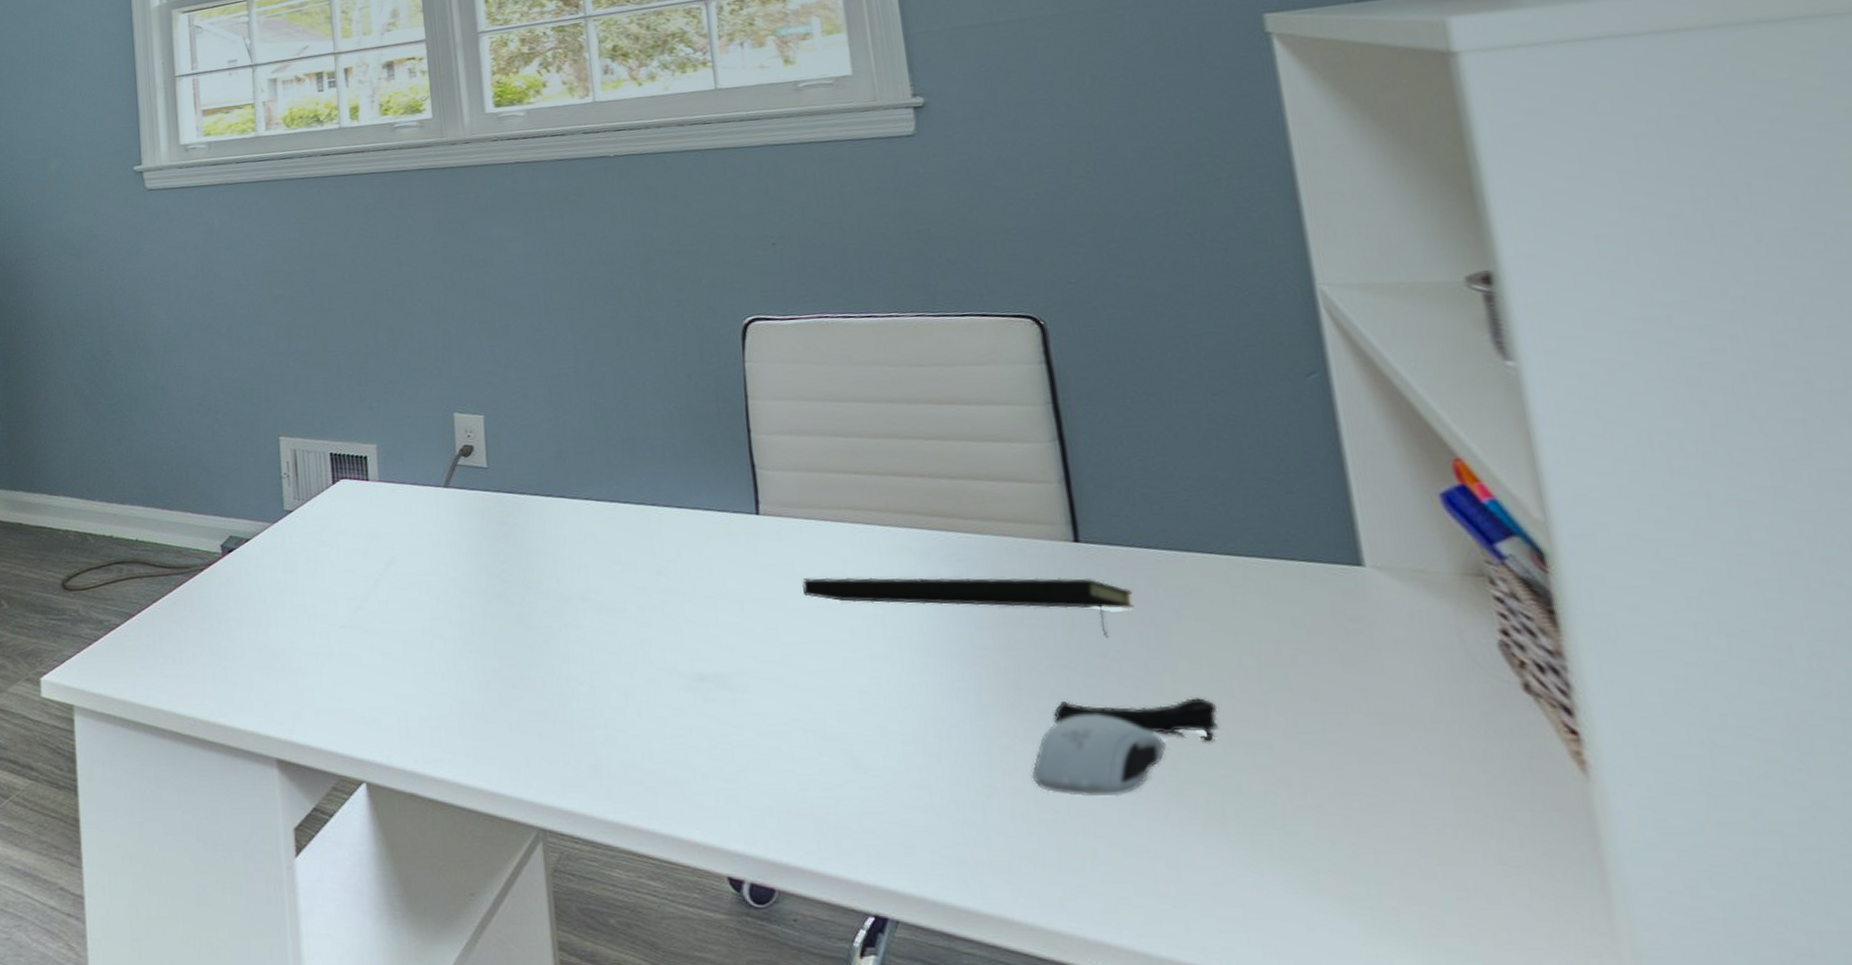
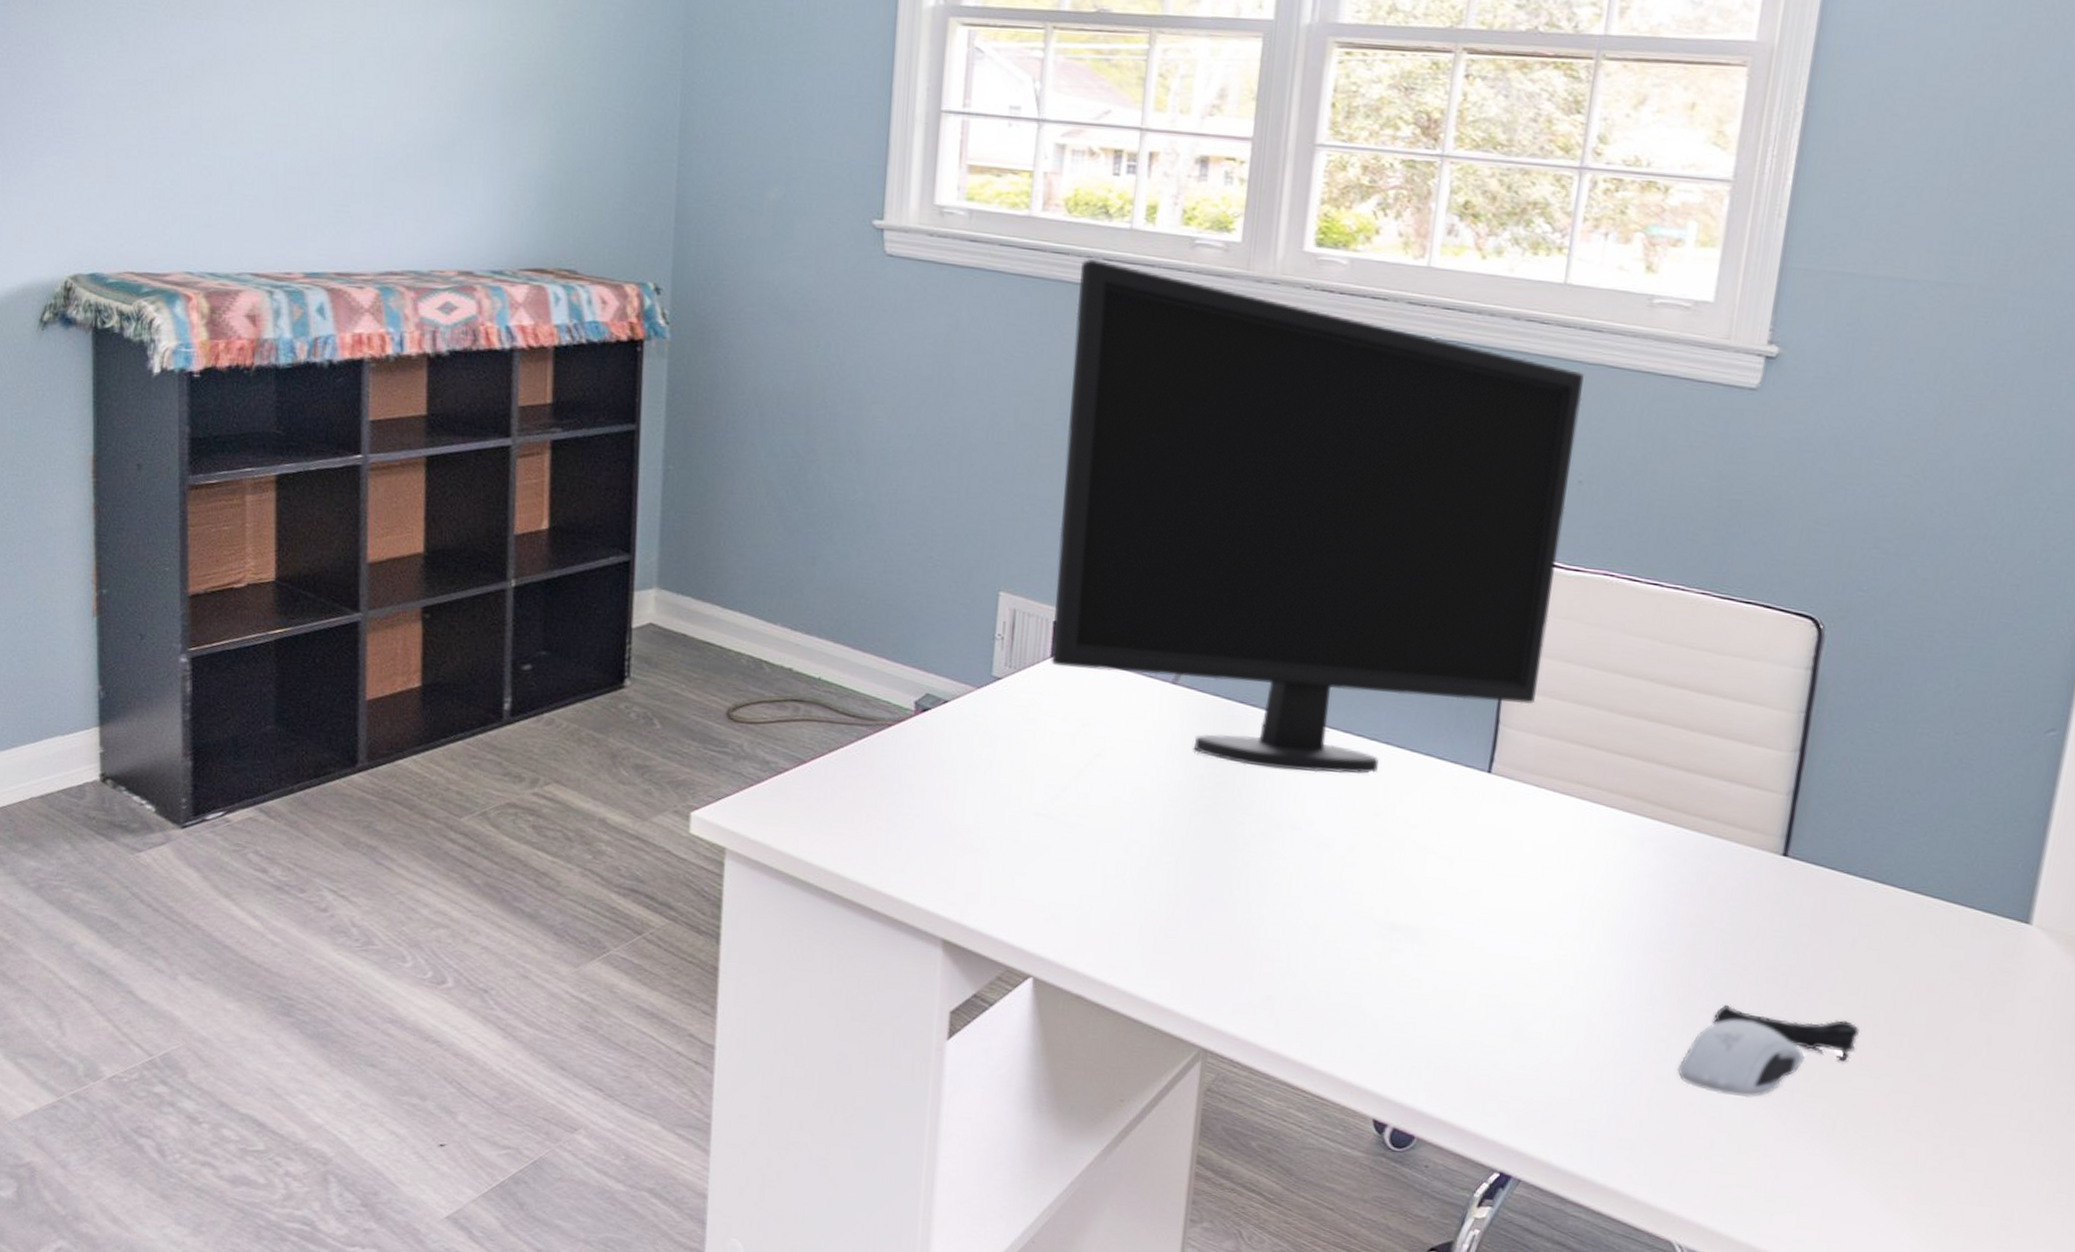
monitor: none [305,154,785,549] -> present [1051,259,1584,775]
notepad: present [802,577,1134,638] -> none [1514,846,1820,952]

